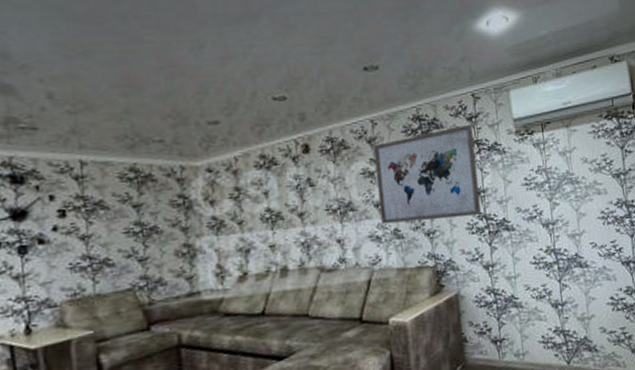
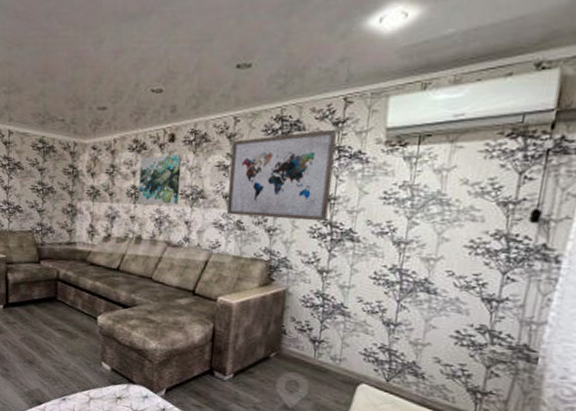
wall art: none [272,165,326,229] -> present [138,154,182,206]

